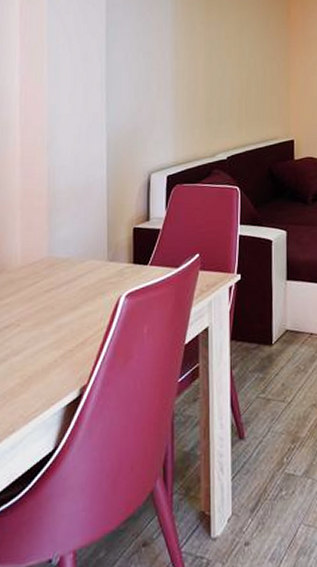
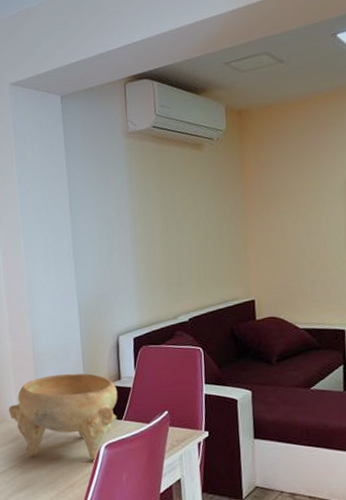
decorative bowl: none [10,214,145,313] -> present [9,373,118,461]

